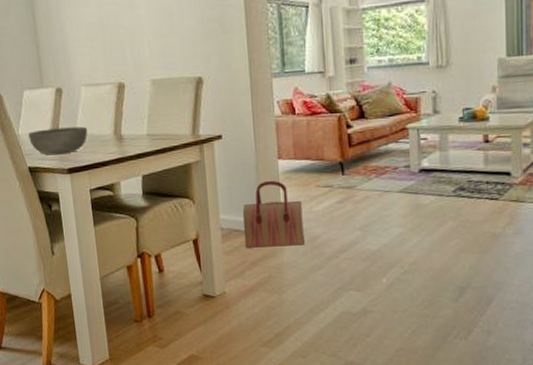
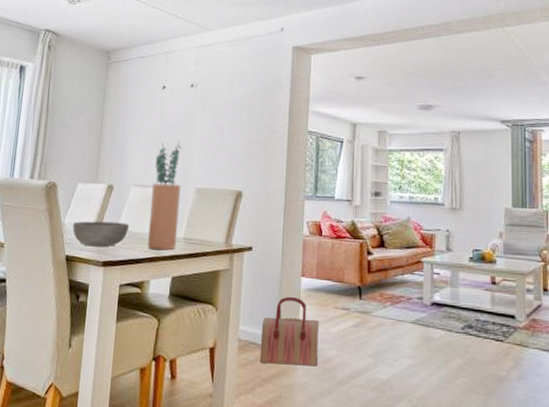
vase: none [101,30,141,151] -> present [147,141,182,251]

